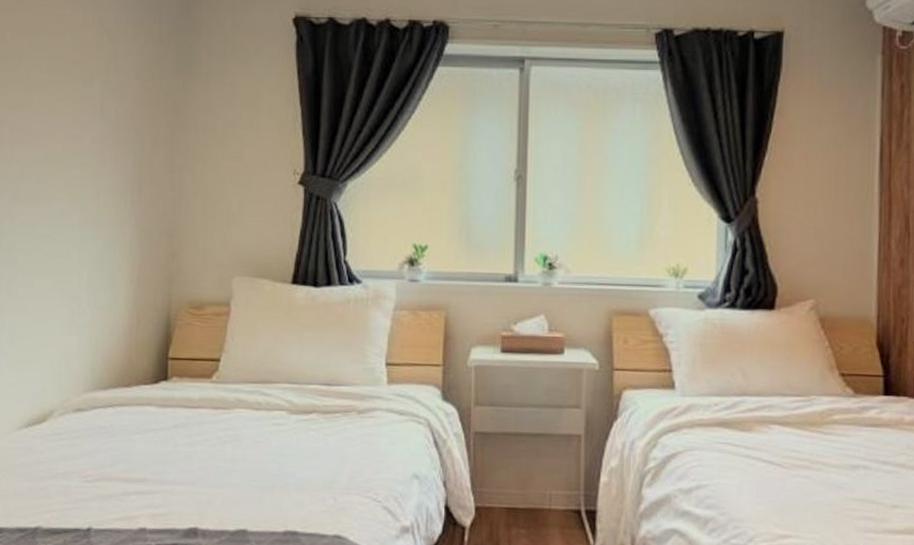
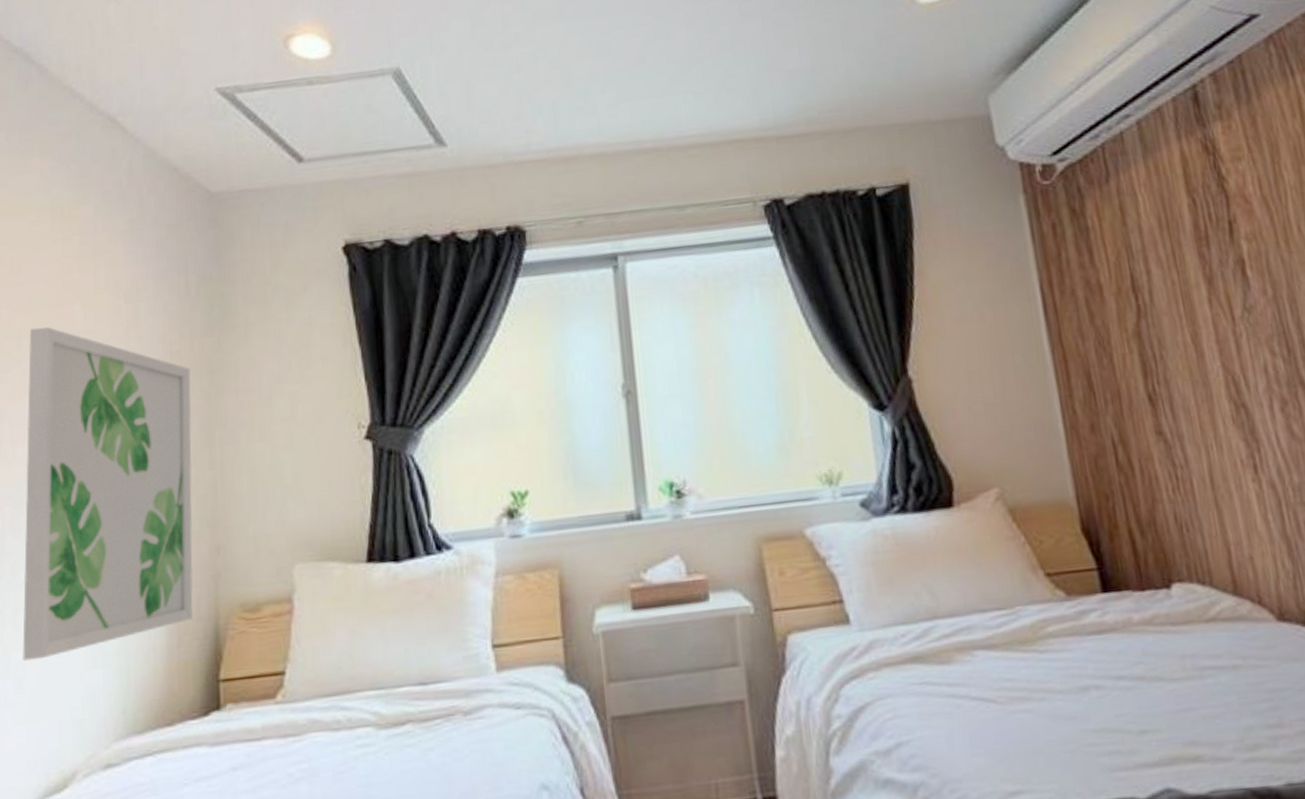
wall art: none [15,52,159,321] -> present [22,327,193,661]

